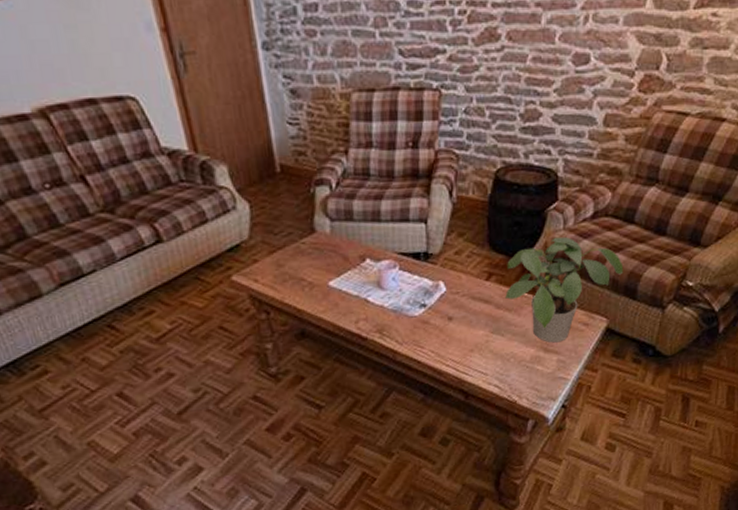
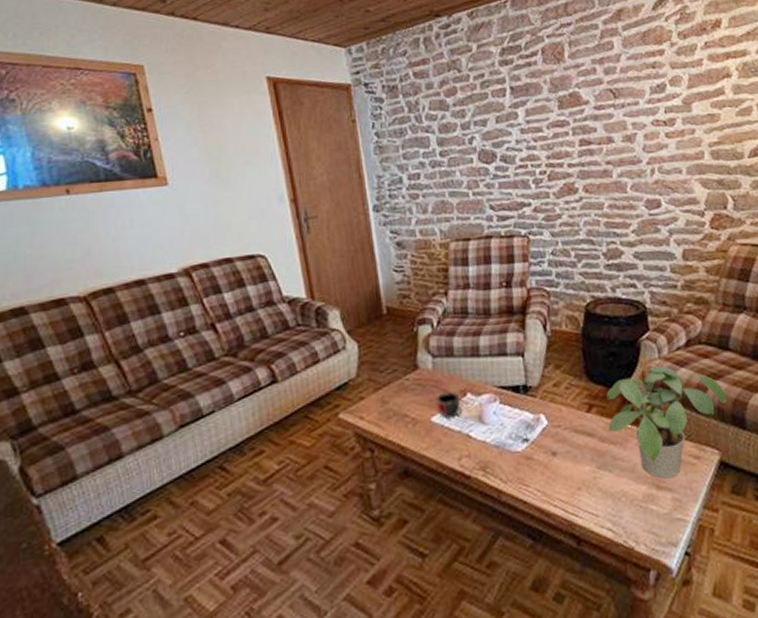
mug: none [334,257,361,283] -> present [436,392,463,419]

